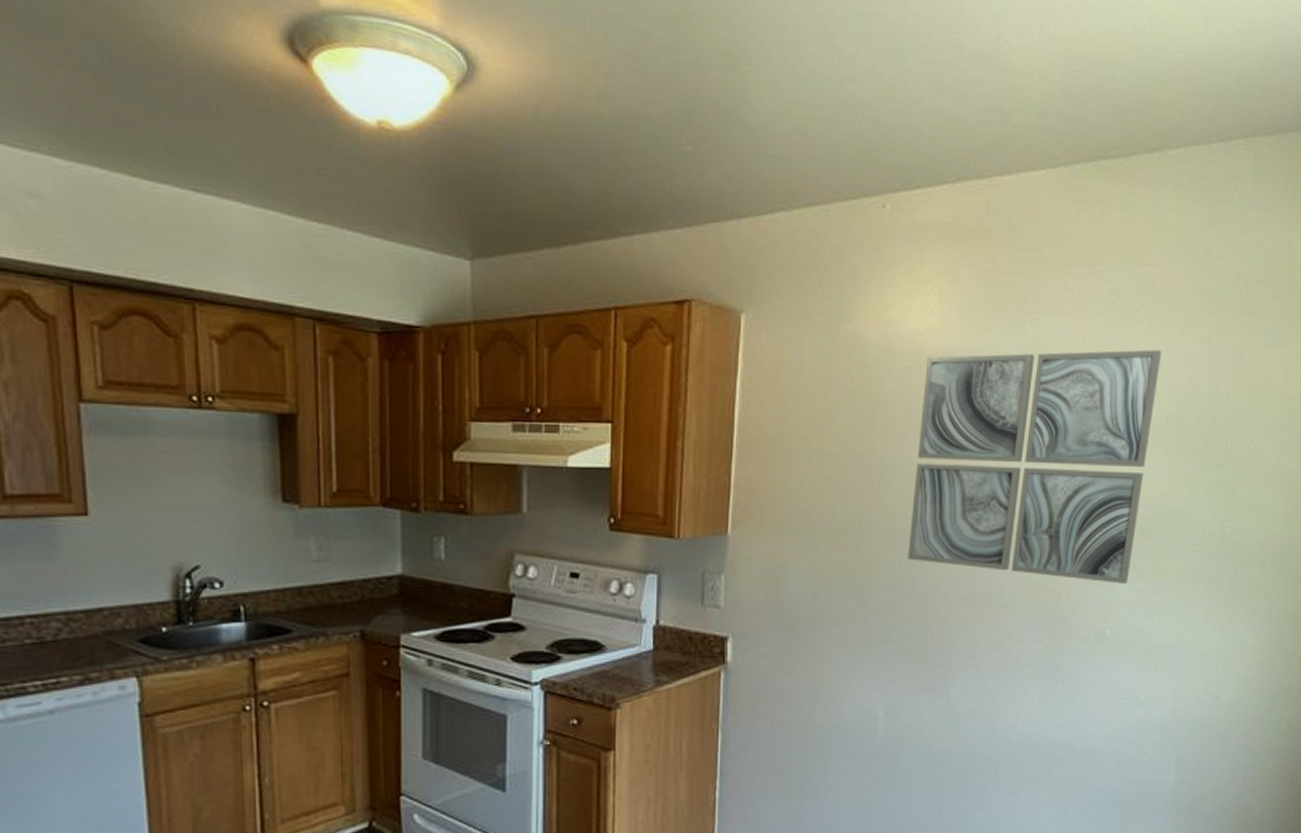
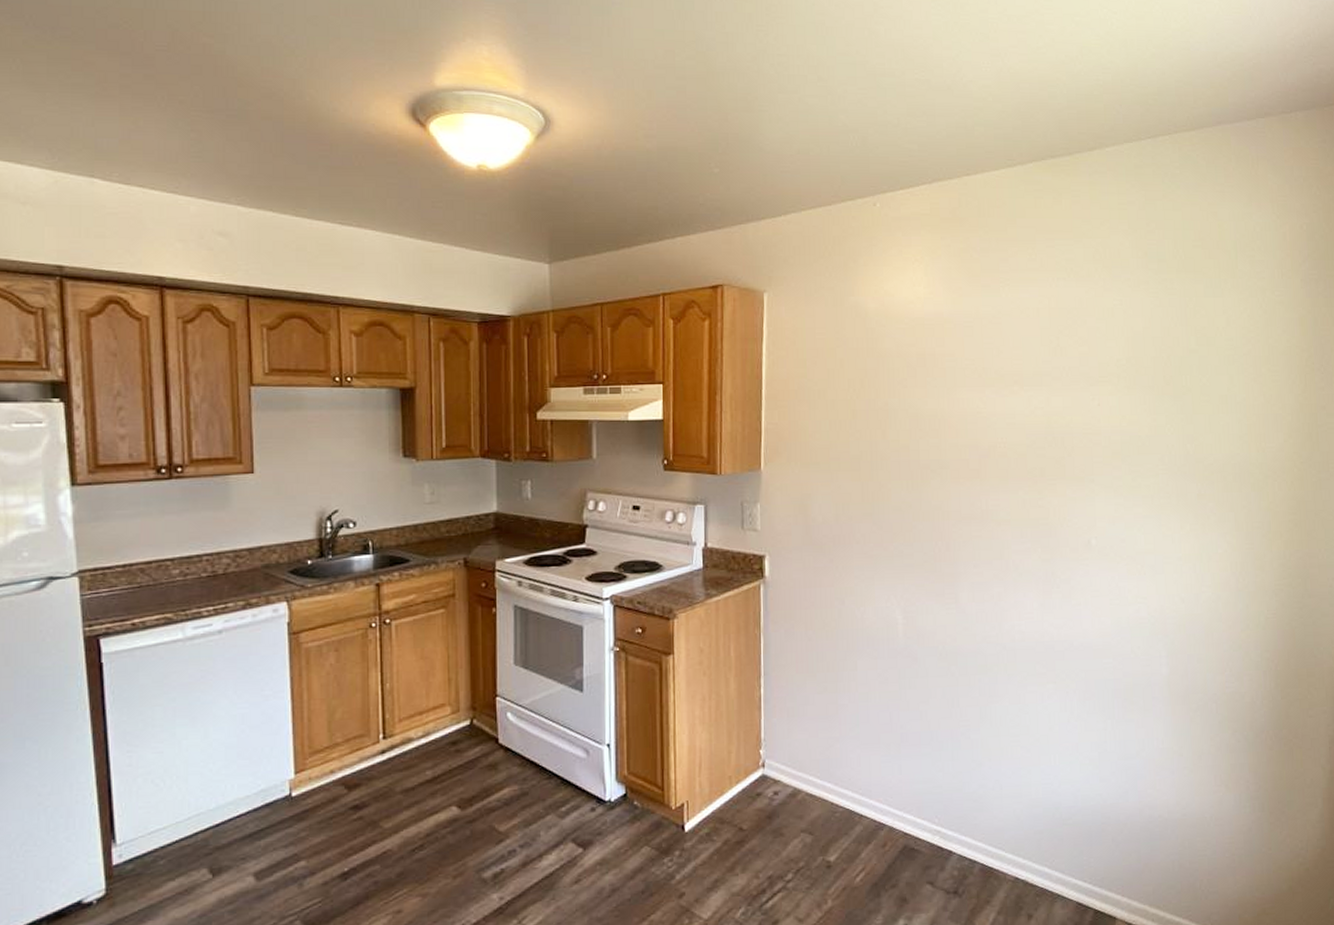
wall art: present [907,349,1162,584] -> none [913,305,1117,500]

